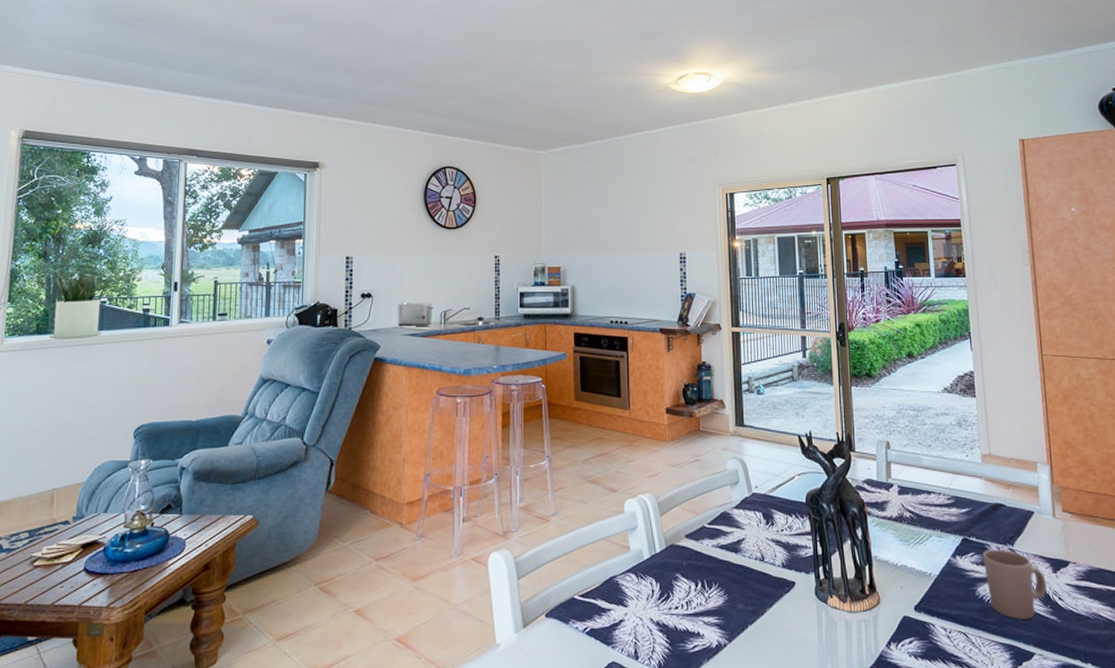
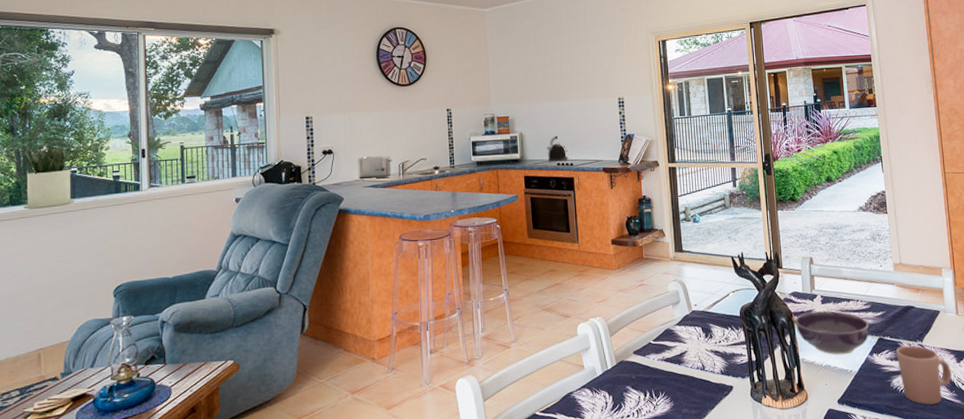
kettle: none [600,291,623,319] -> present [547,136,569,162]
bowl: none [867,503,952,555] -> present [795,311,869,355]

